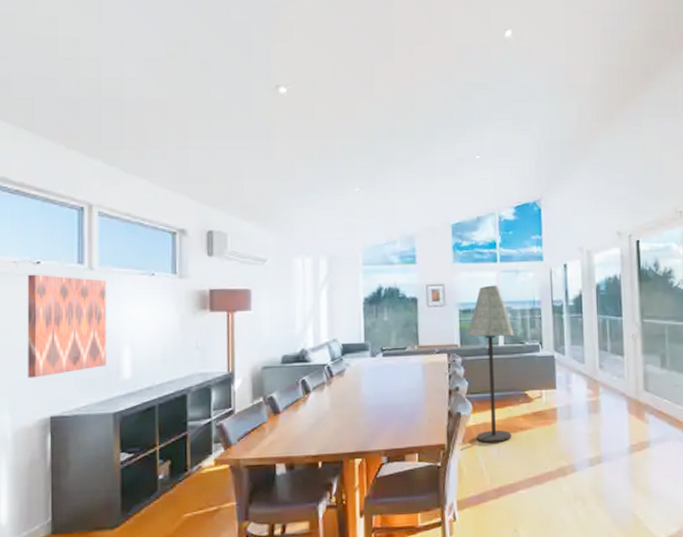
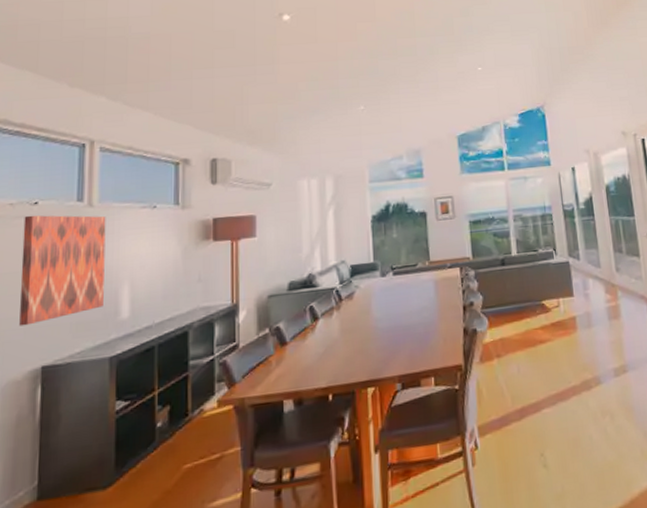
floor lamp: present [466,285,514,444] -> none [478,193,531,360]

